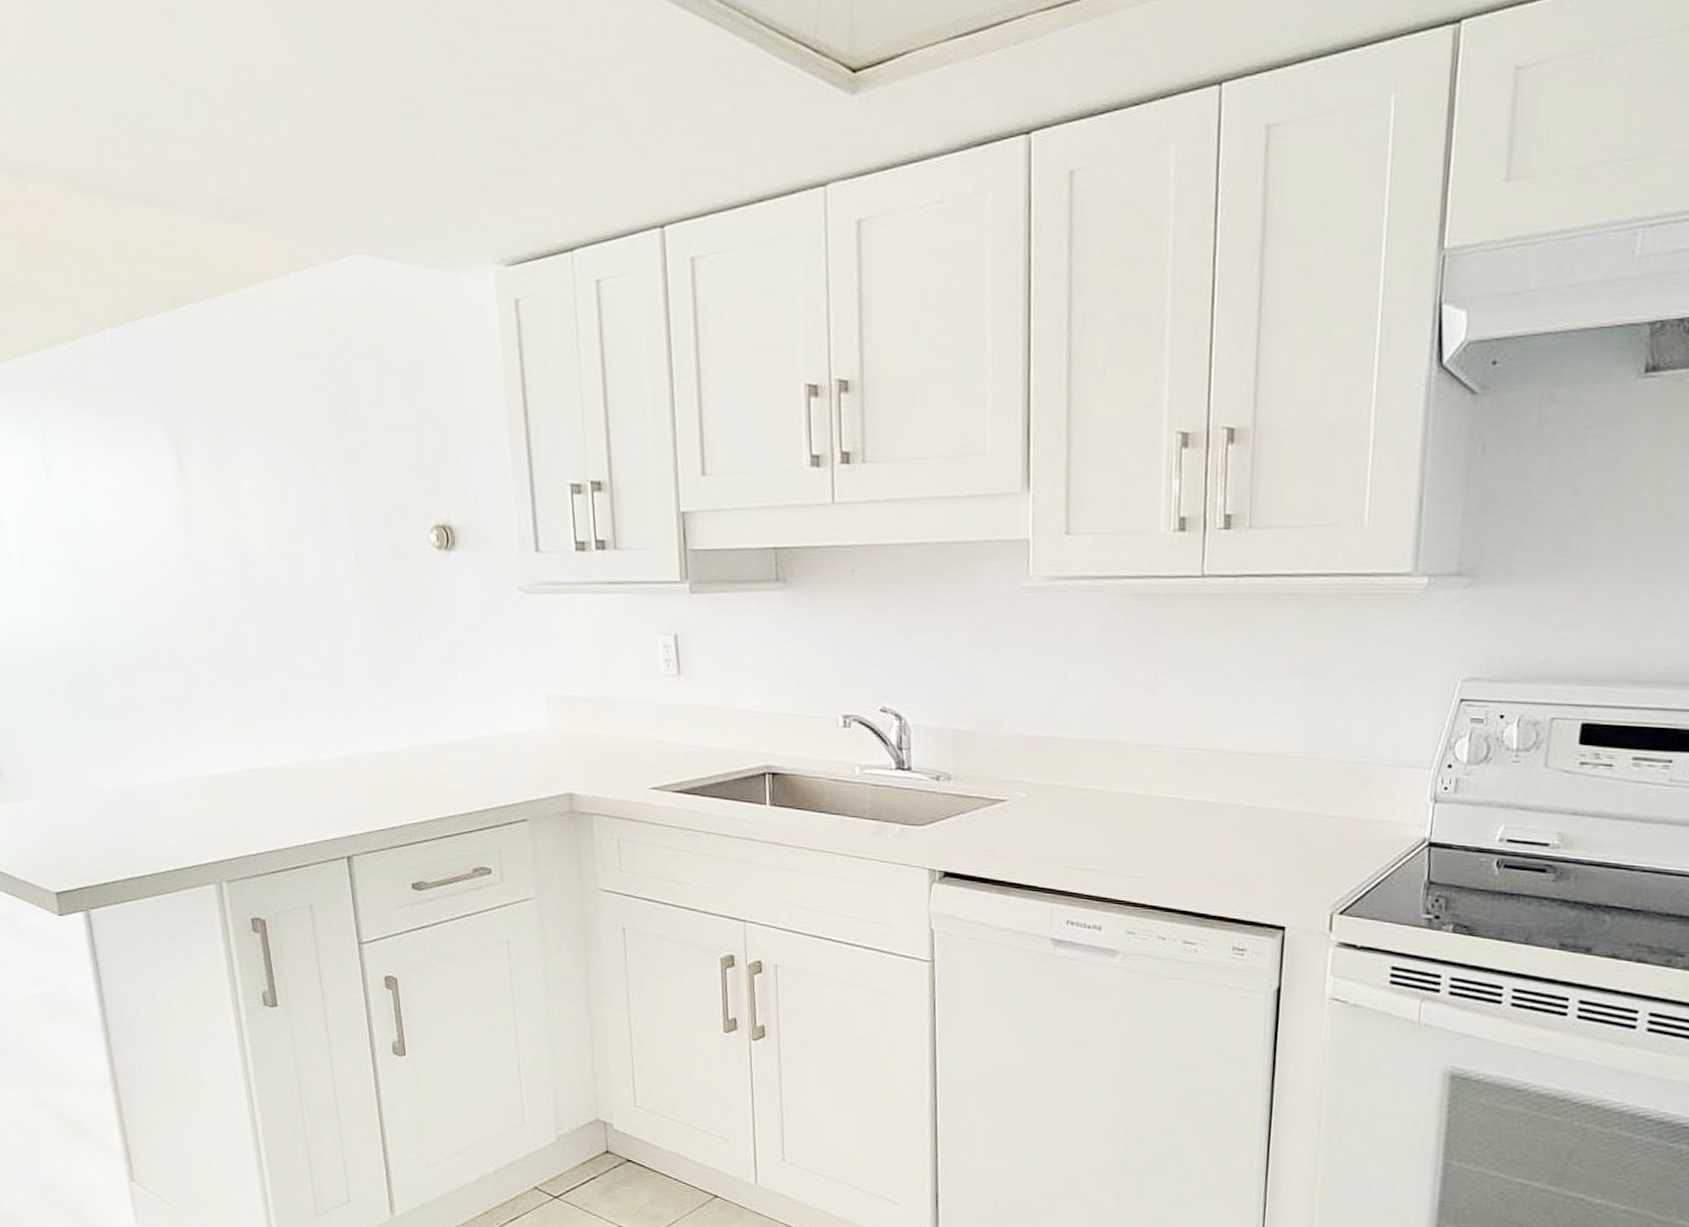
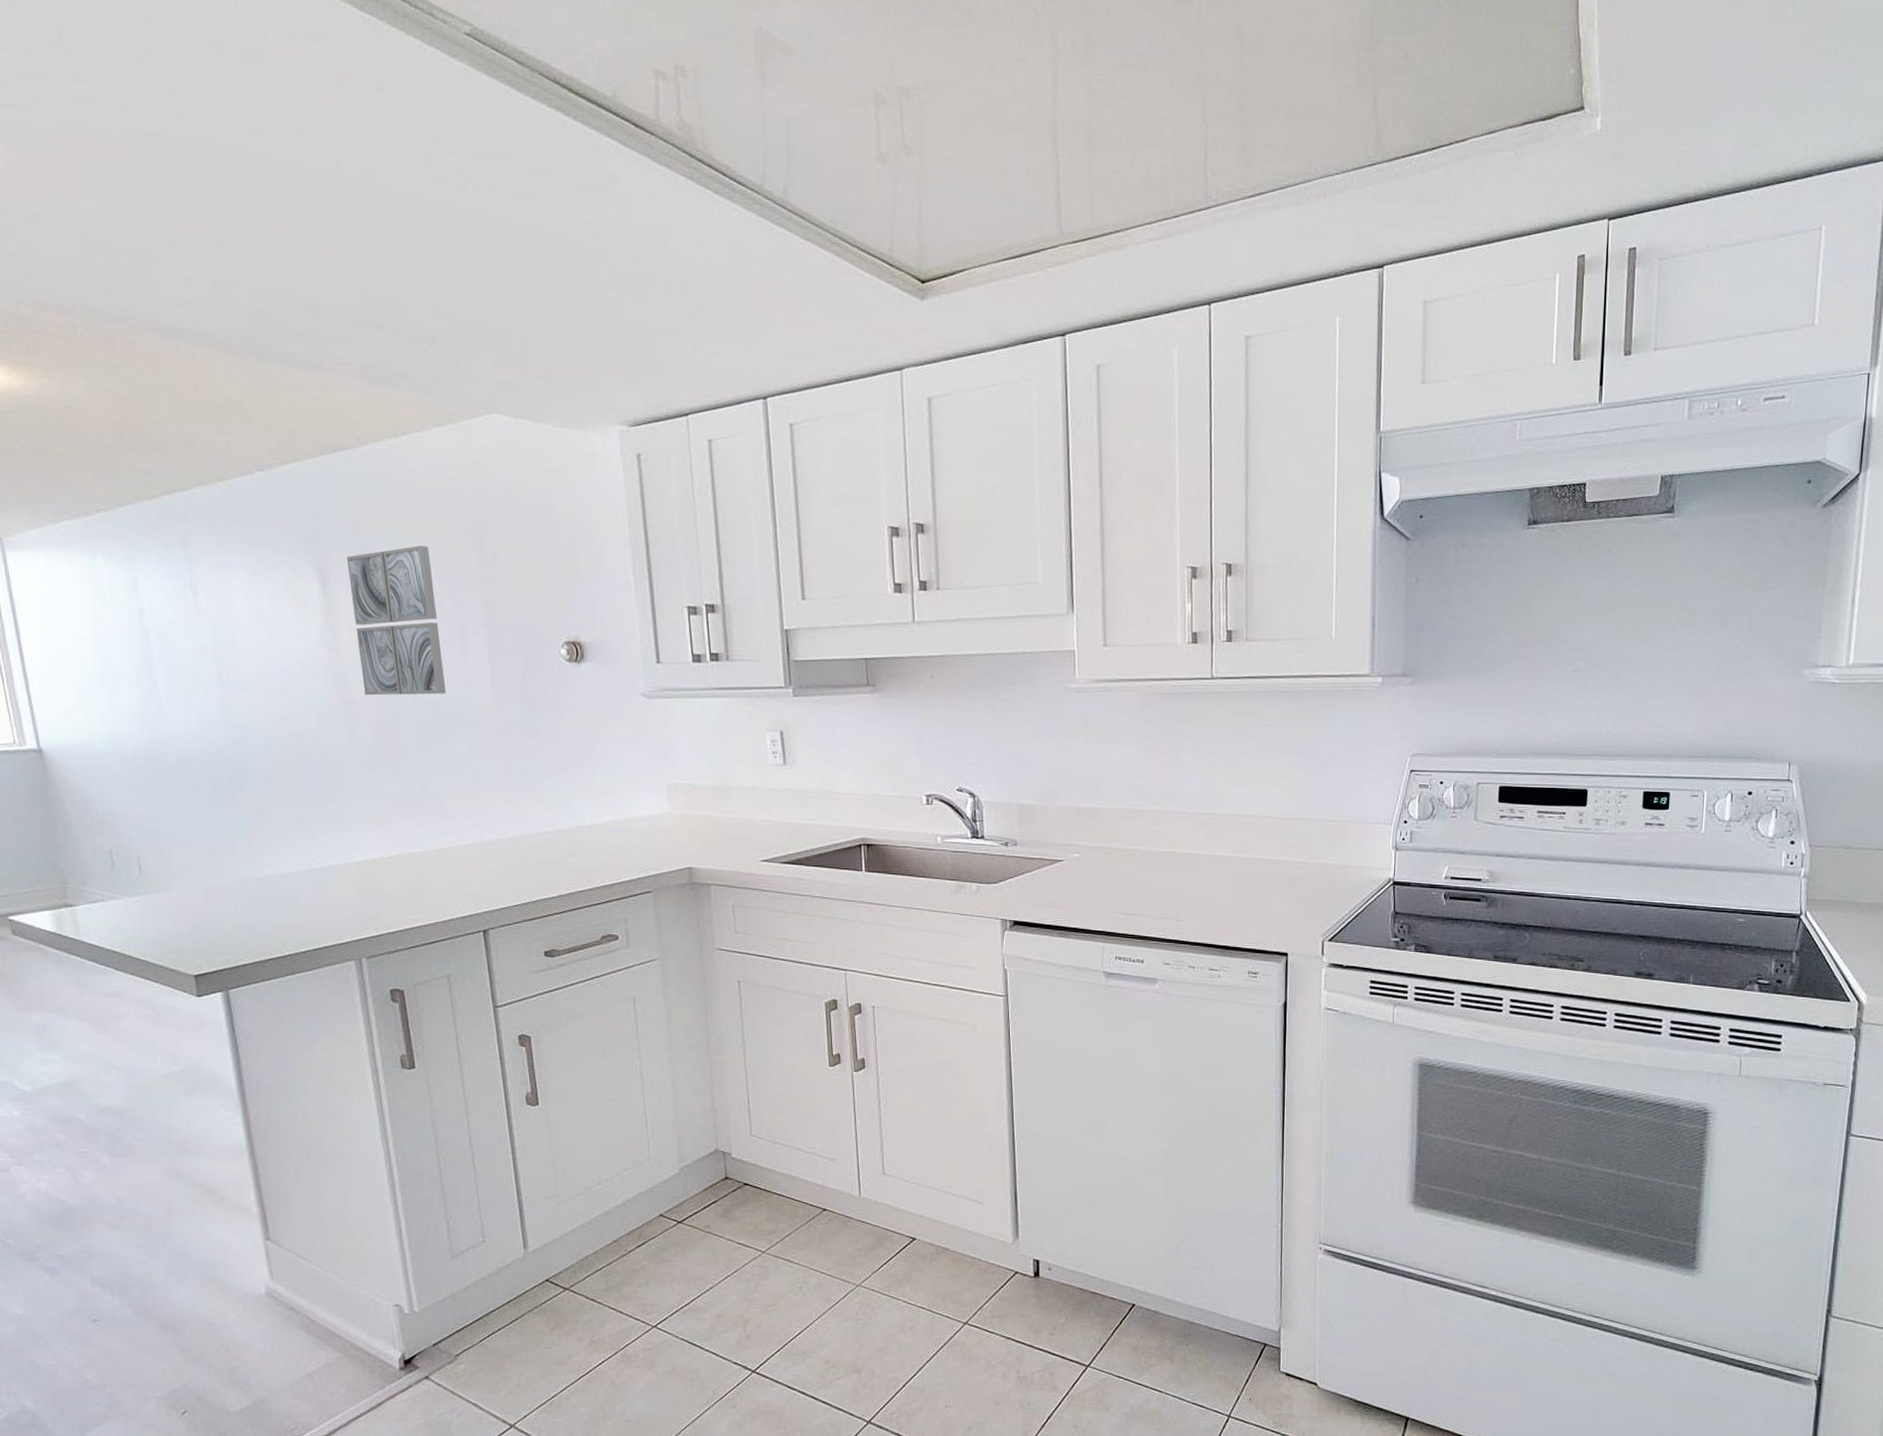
wall art: none [202,413,308,587] -> present [347,546,447,696]

